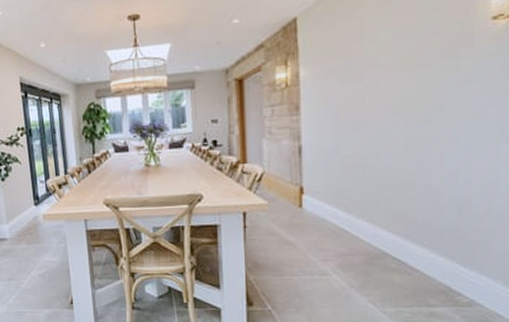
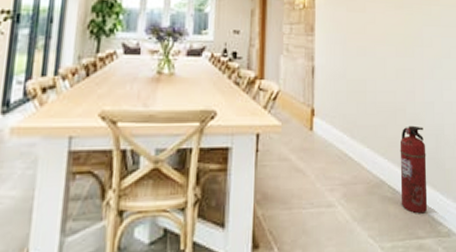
fire extinguisher: none [408,198,444,284] -> present [399,125,428,214]

